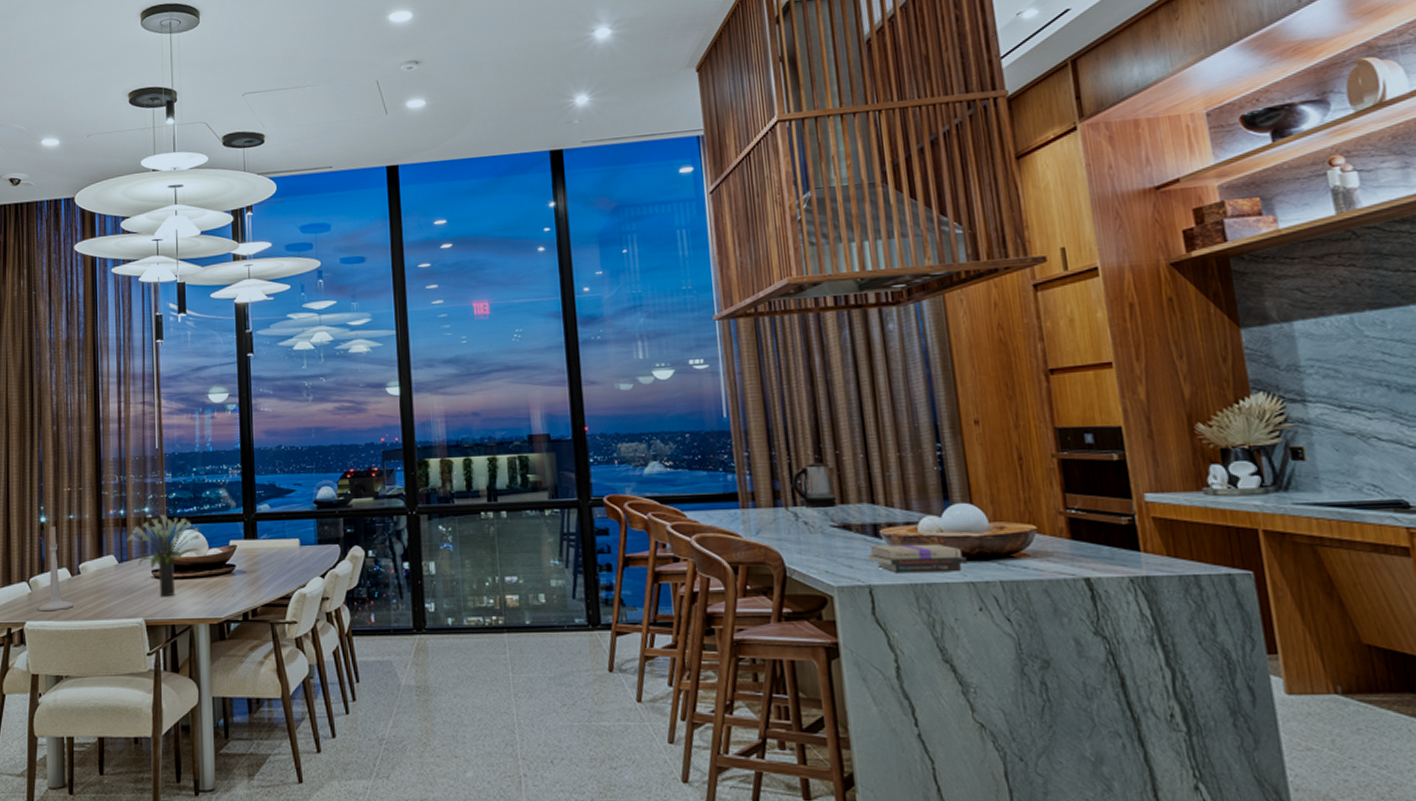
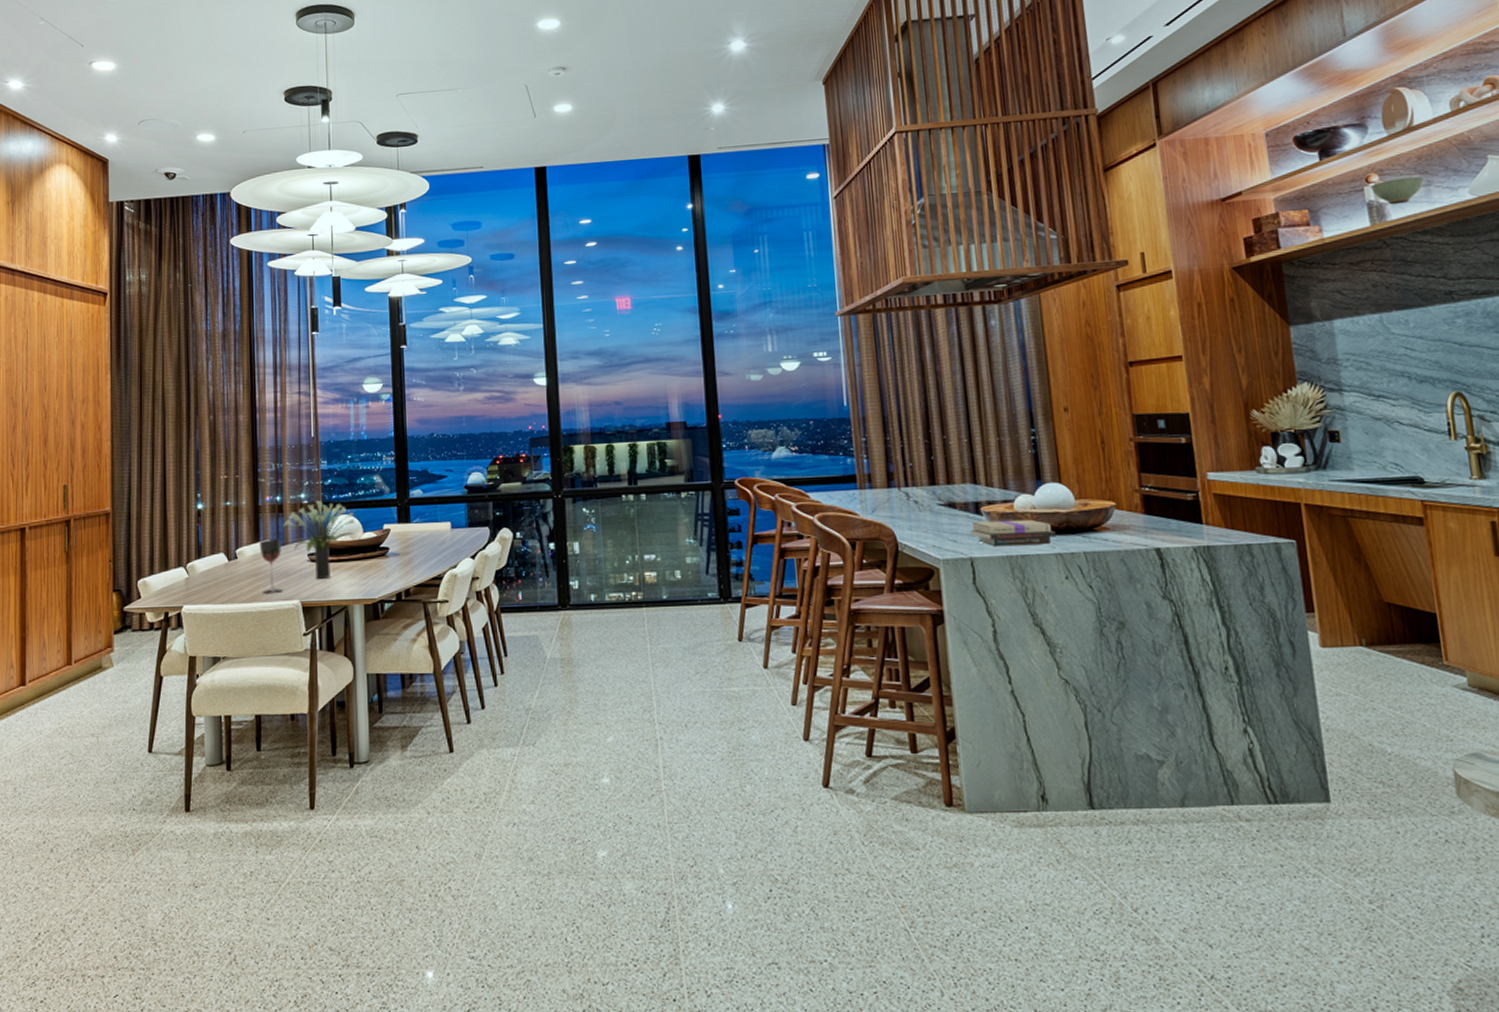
candlestick: present [38,525,74,612] -> none [195,512,231,596]
wineglass: none [103,553,126,610] -> present [259,538,282,593]
kettle: present [792,463,838,508] -> none [904,447,944,488]
bowl: none [1334,157,1401,191] -> present [1370,176,1424,205]

